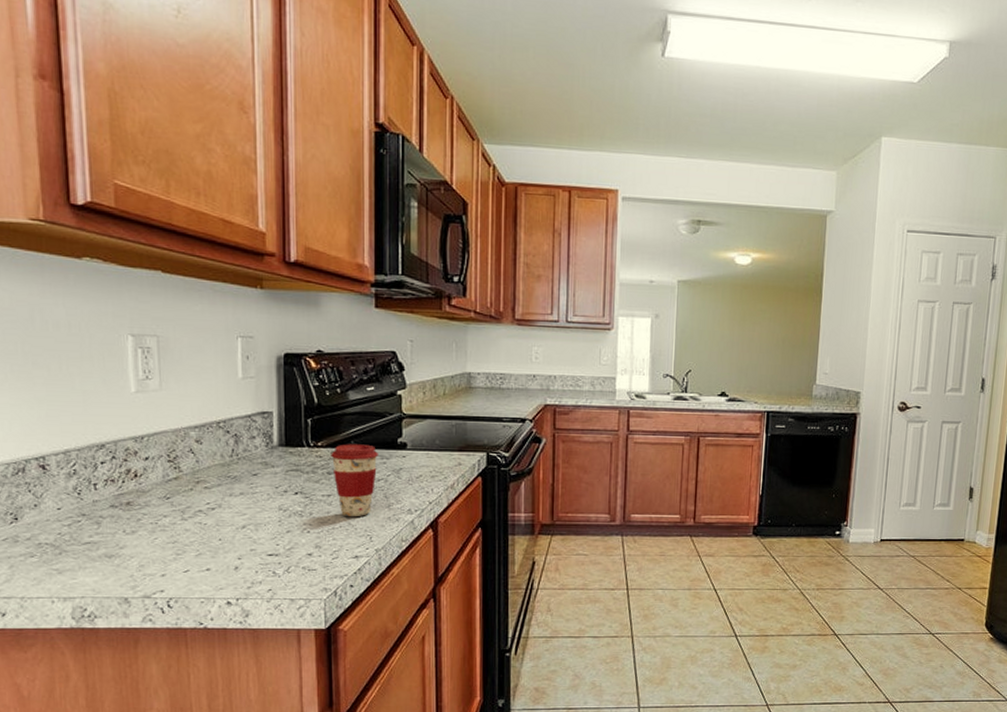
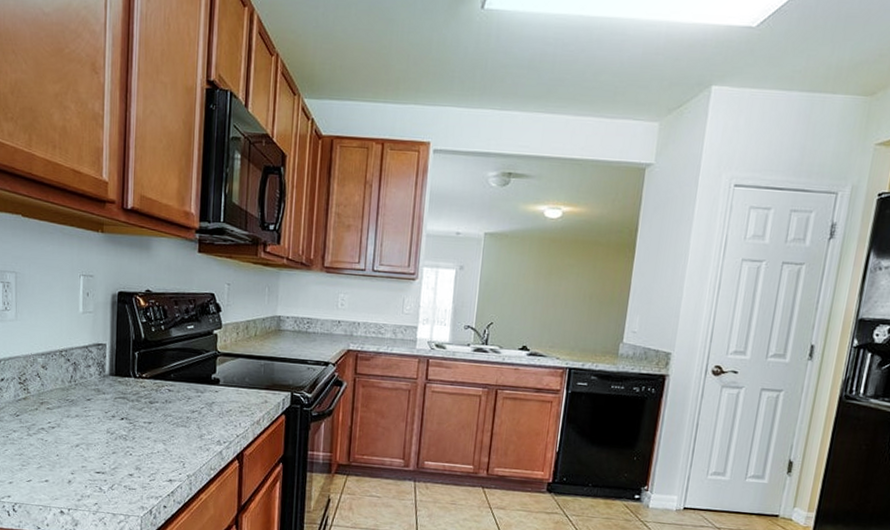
coffee cup: present [331,444,378,517] -> none [153,376,194,444]

